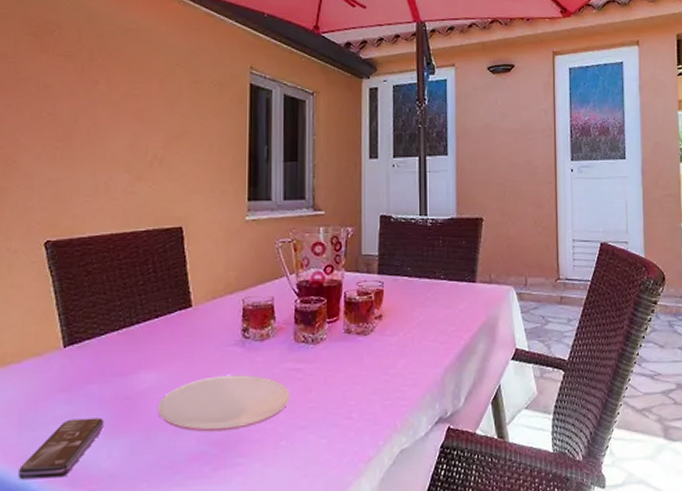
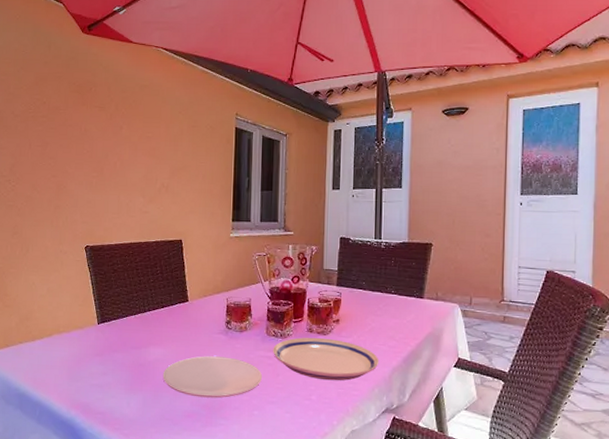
mobile phone: present [19,417,104,480] -> none [68,376,125,417]
plate: none [303,339,430,392] -> present [273,337,379,381]

